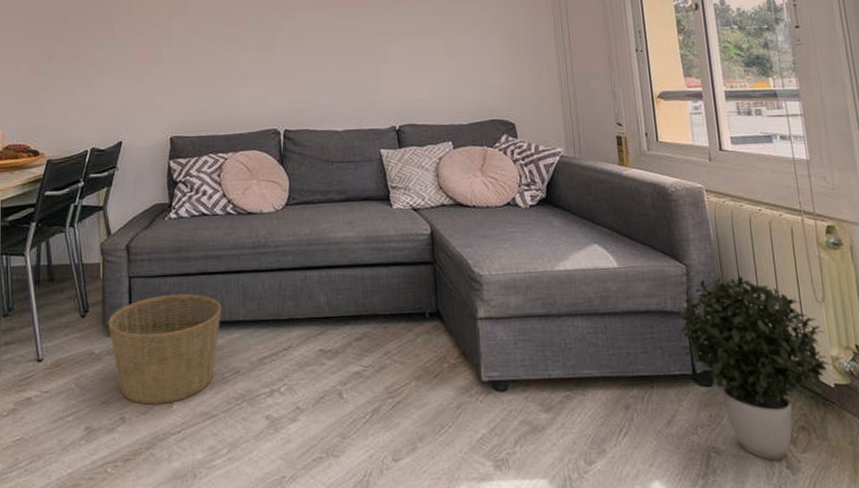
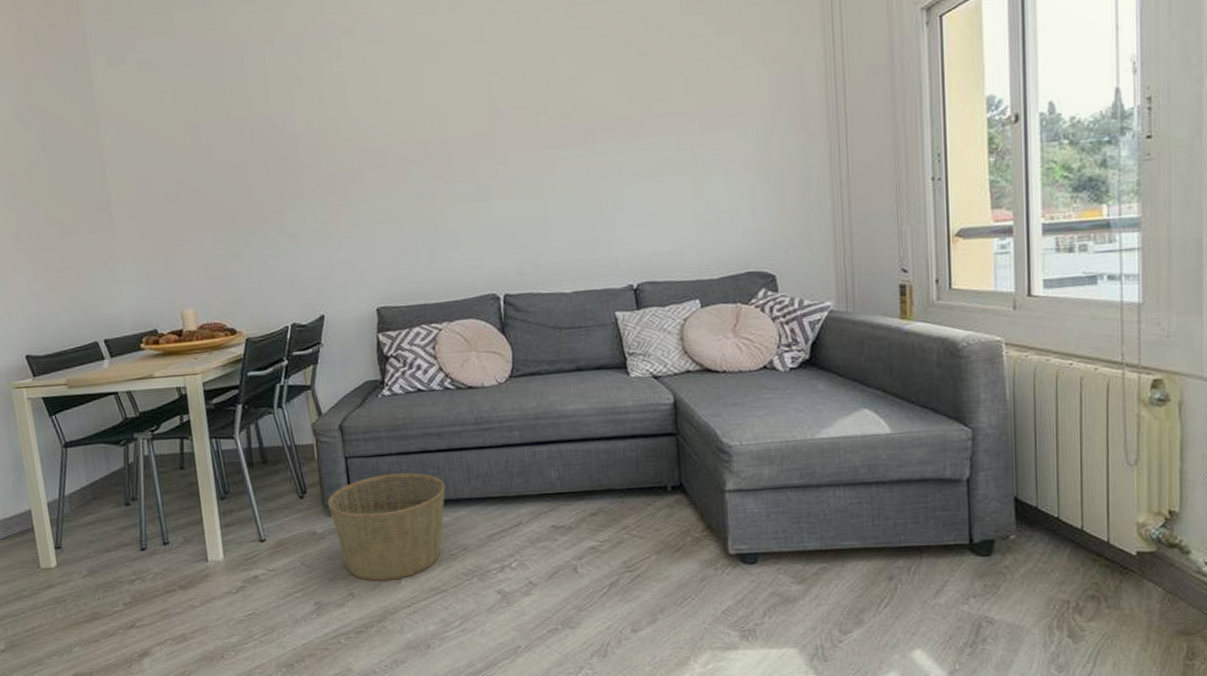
potted plant: present [677,276,831,461] -> none [957,438,1136,630]

